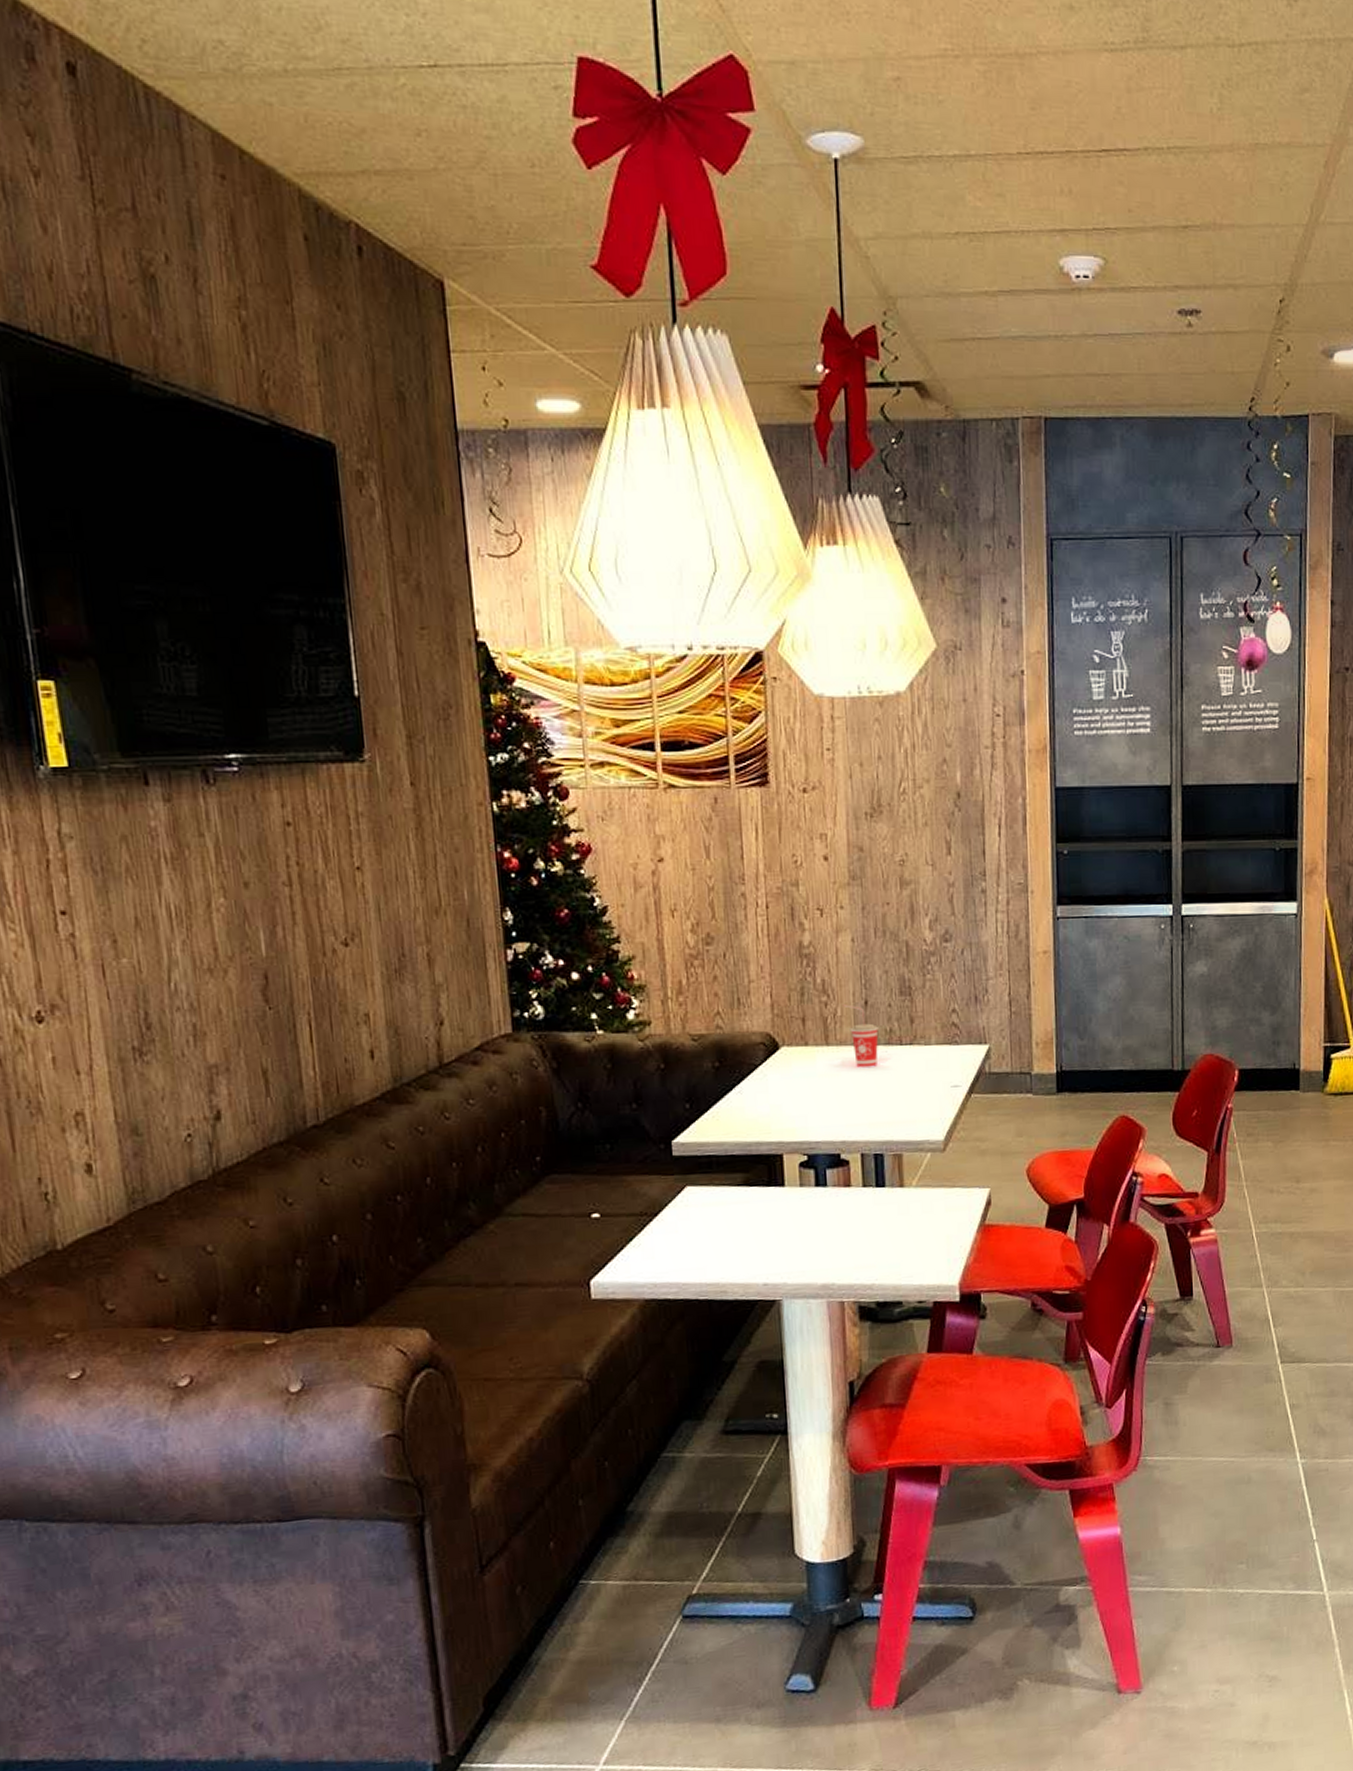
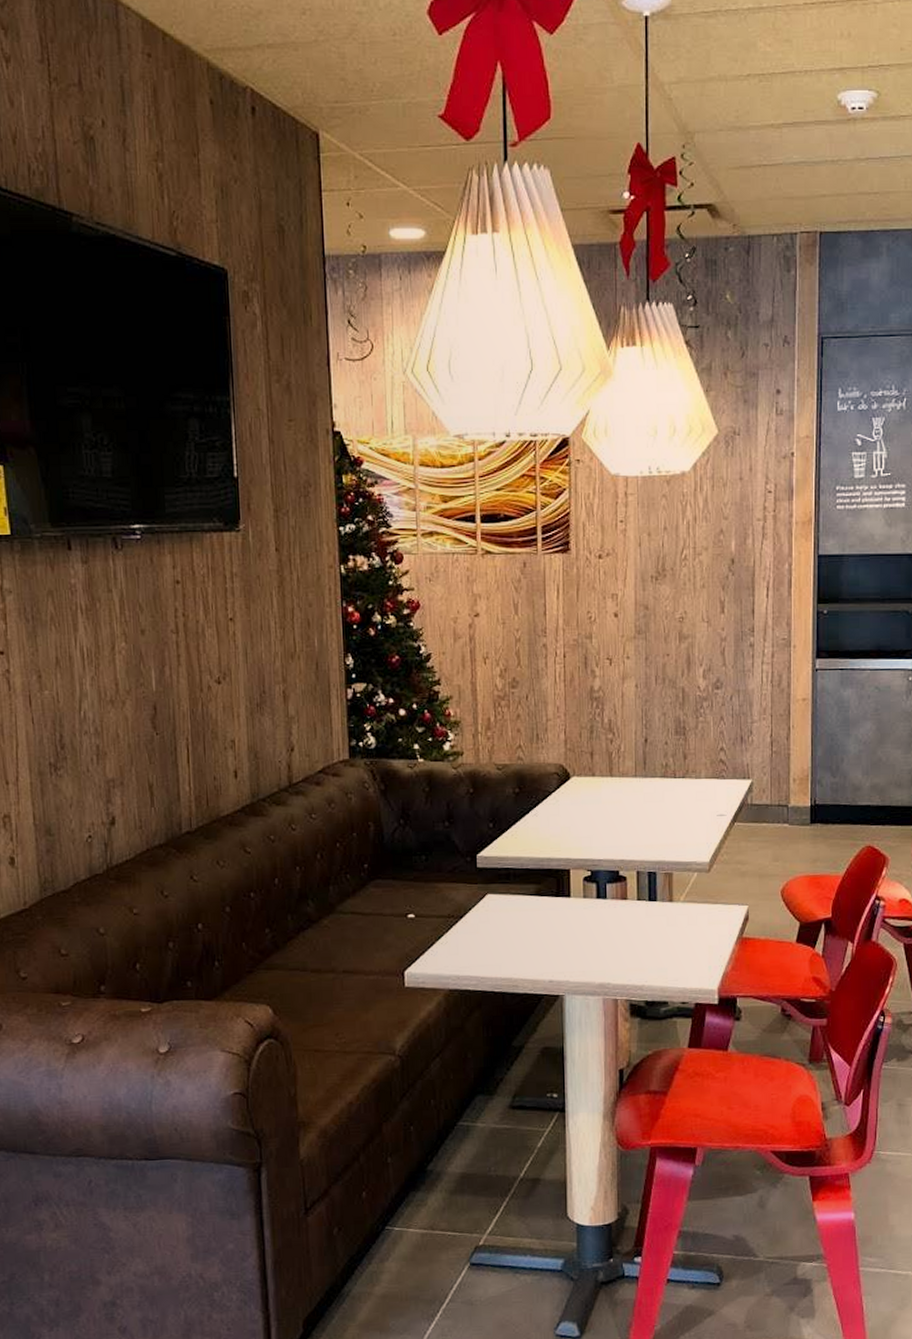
beverage cup: present [842,1004,879,1068] -> none [625,741,656,797]

